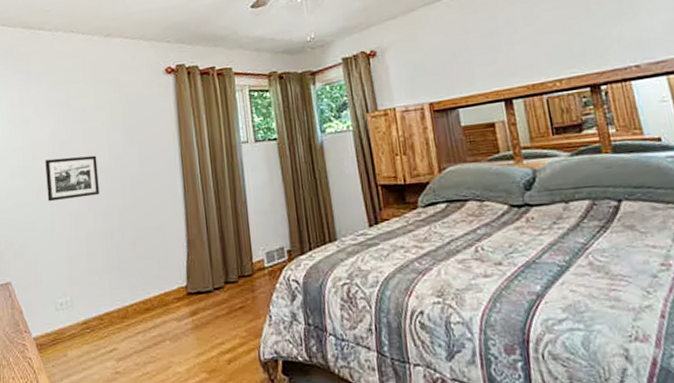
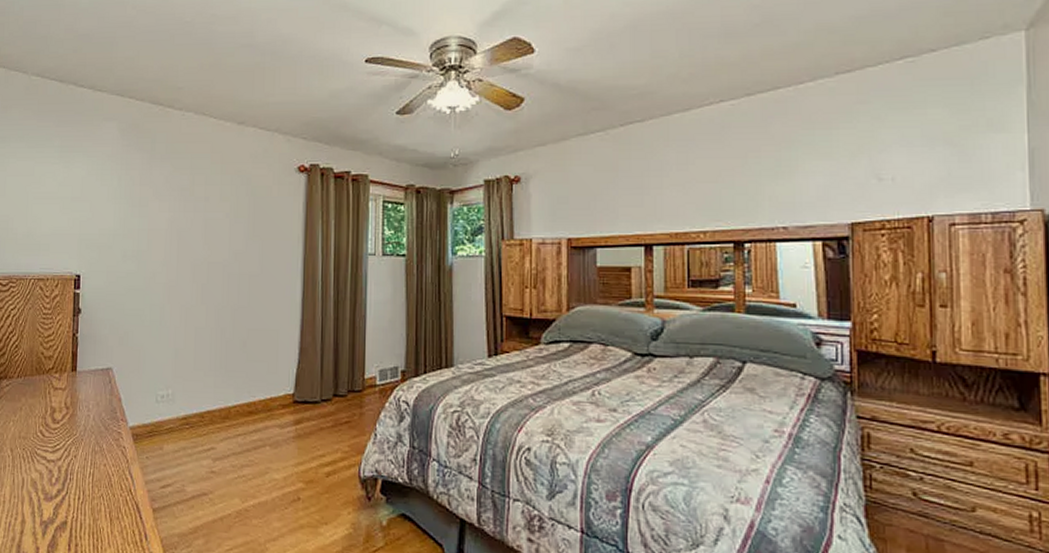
picture frame: present [45,155,100,202] -> none [159,246,216,291]

